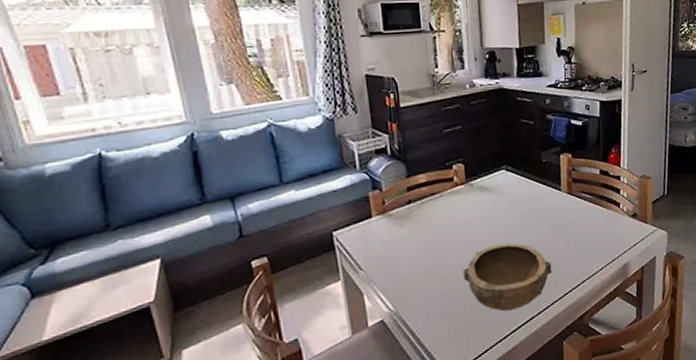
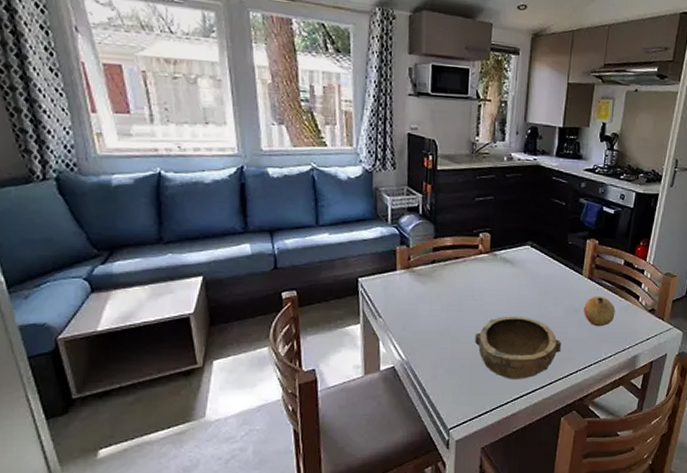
fruit: none [568,209,600,241] -> present [584,296,616,327]

